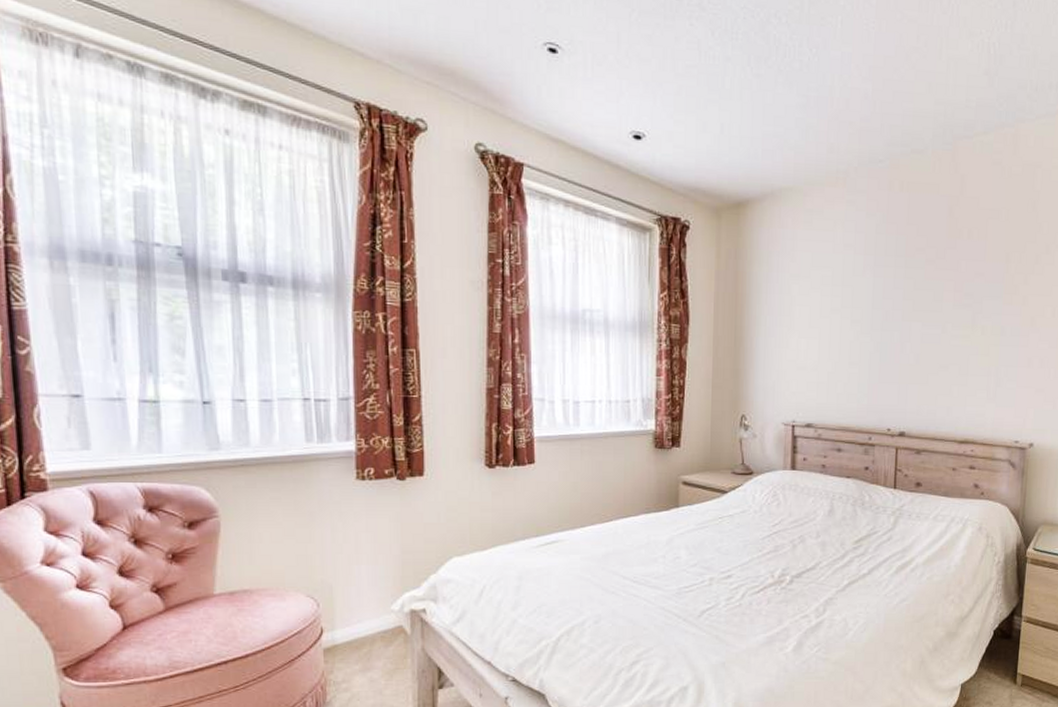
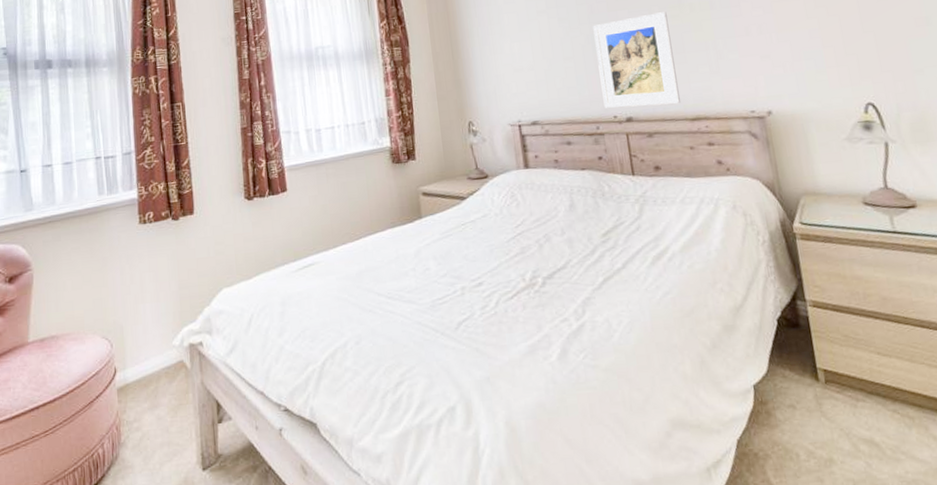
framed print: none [880,330,959,425] -> present [593,12,681,108]

